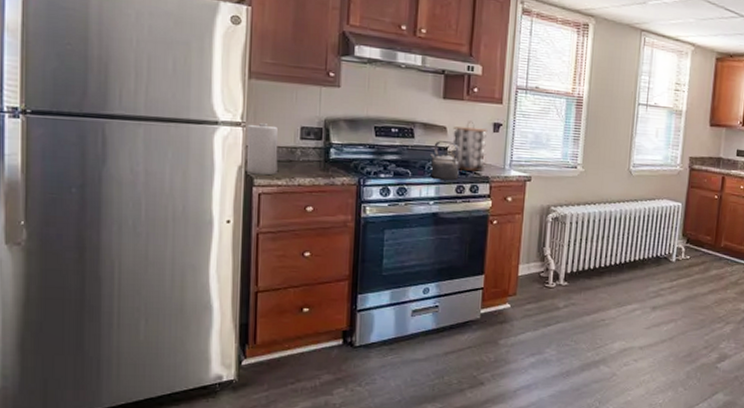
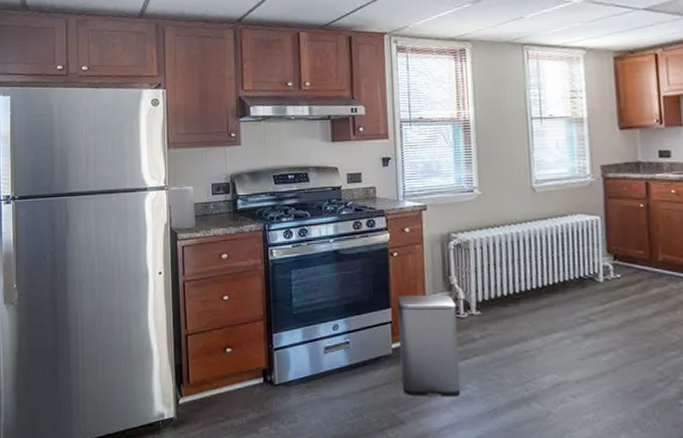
kettle: present [430,141,459,181] -> none [326,181,355,218]
spice rack: present [452,120,488,171] -> none [344,159,378,207]
pedal bin: none [486,262,546,362] -> present [397,294,461,400]

